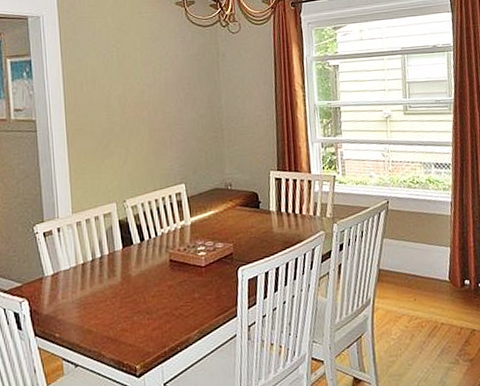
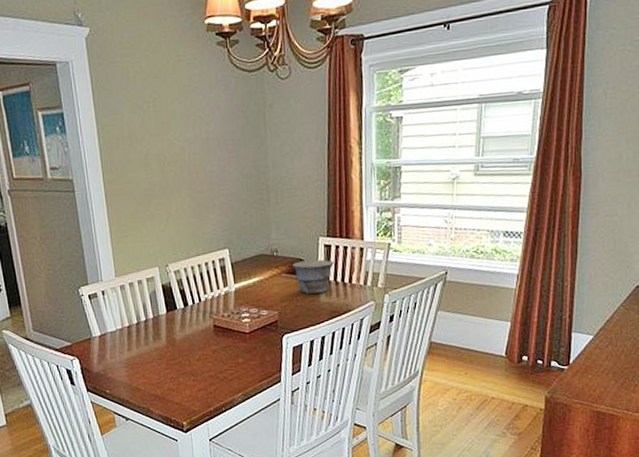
bowl: none [246,192,285,226] -> present [292,259,334,295]

